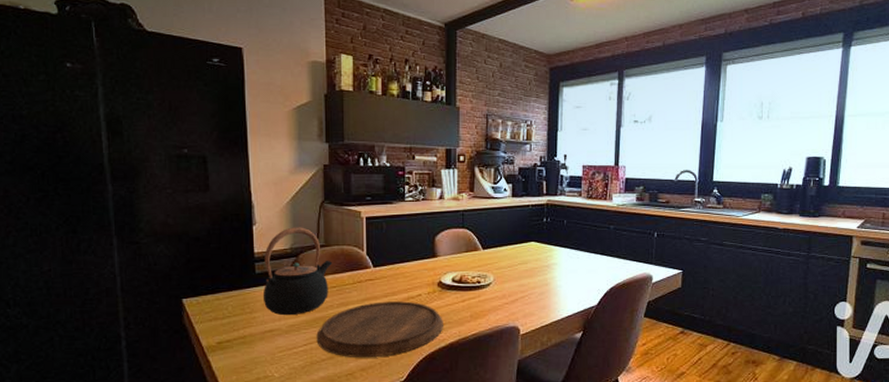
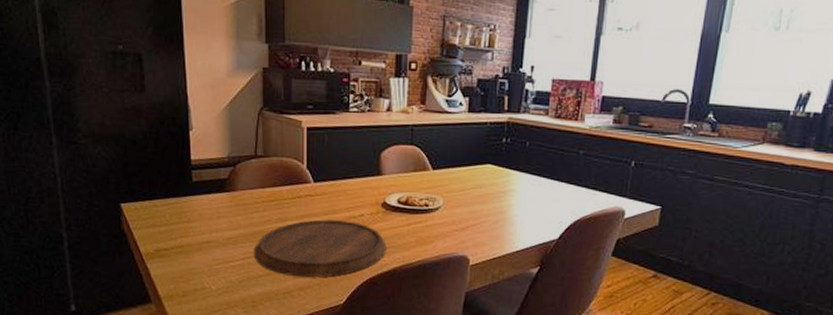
teapot: present [262,227,333,316] -> none [199,134,272,228]

